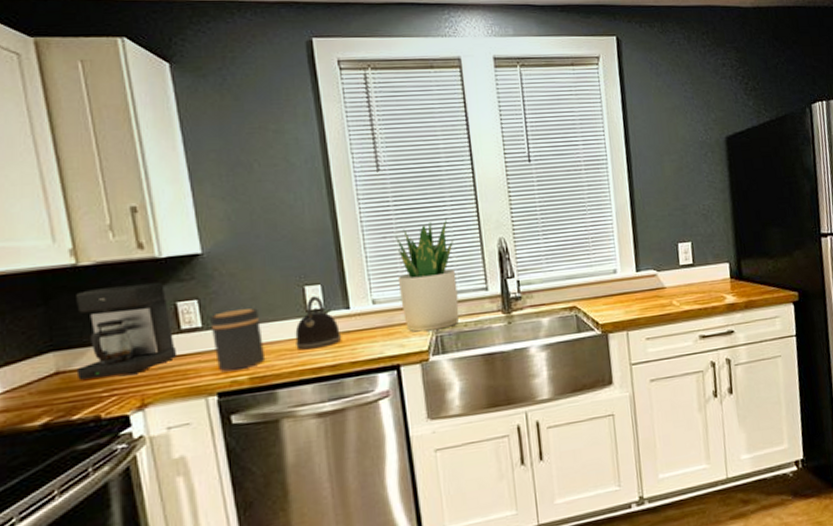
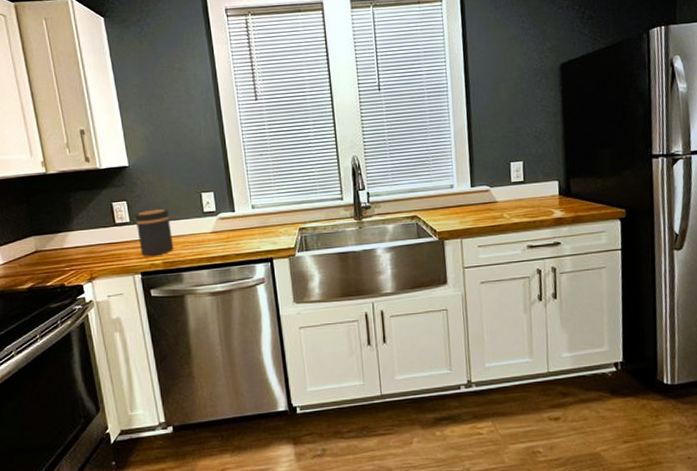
coffee maker: present [75,282,178,380] -> none [46,187,114,257]
kettle: present [295,295,342,351] -> none [195,200,229,244]
planter: present [396,219,459,332] -> none [270,140,319,232]

